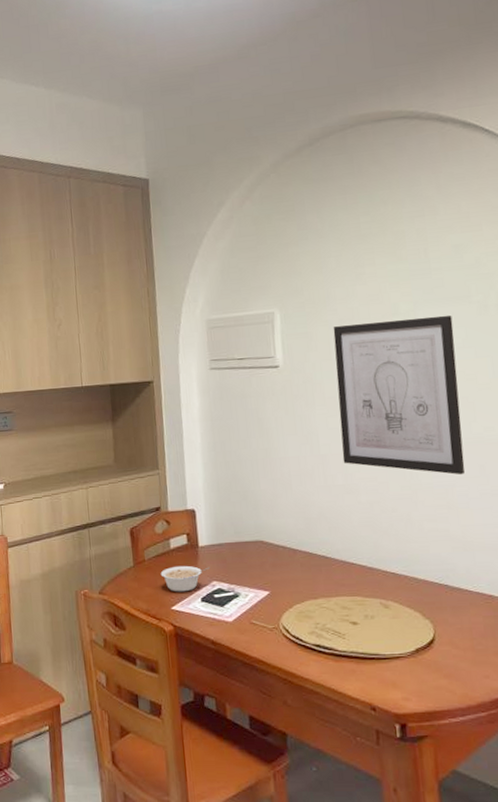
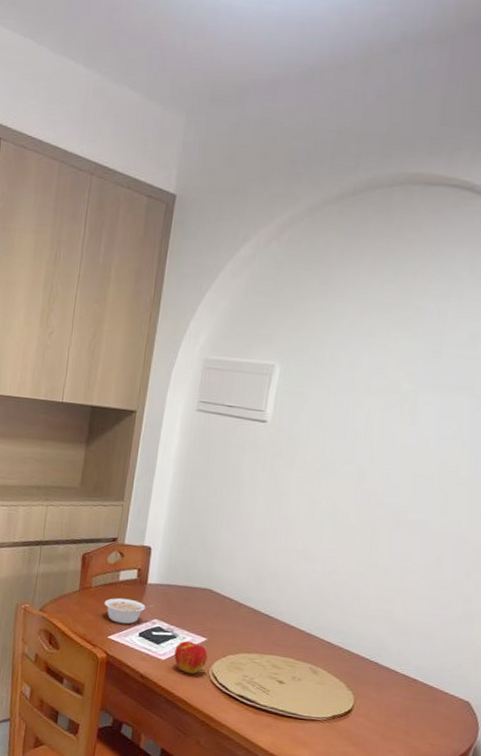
apple: none [240,598,275,632] -> present [174,641,208,674]
wall art: present [333,315,465,475] -> none [307,392,450,563]

